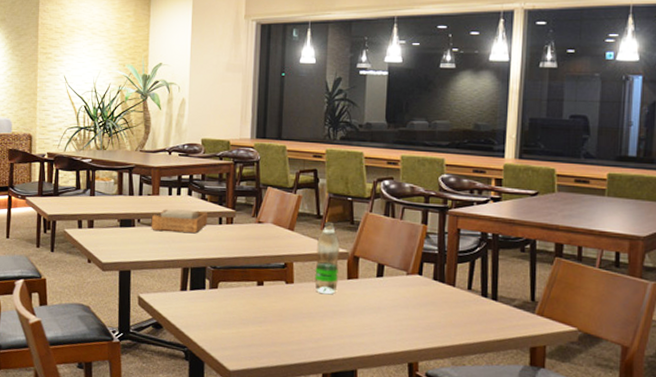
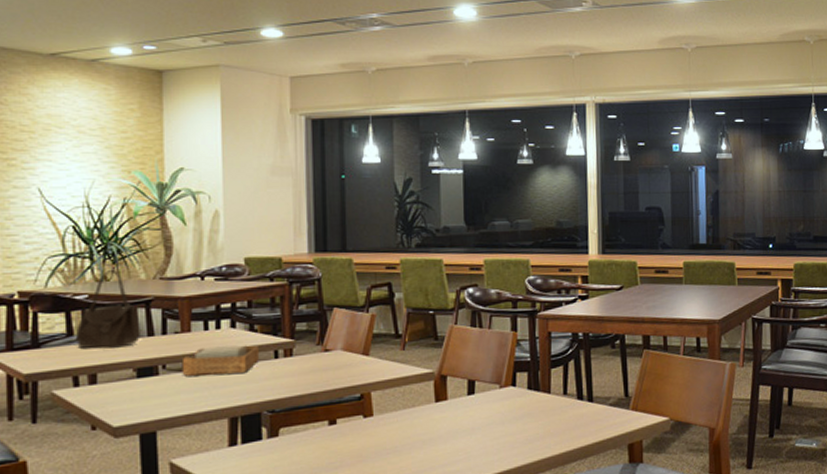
handbag: none [82,142,125,202] -> present [76,270,140,349]
bottle: present [314,221,340,295] -> none [397,340,425,423]

